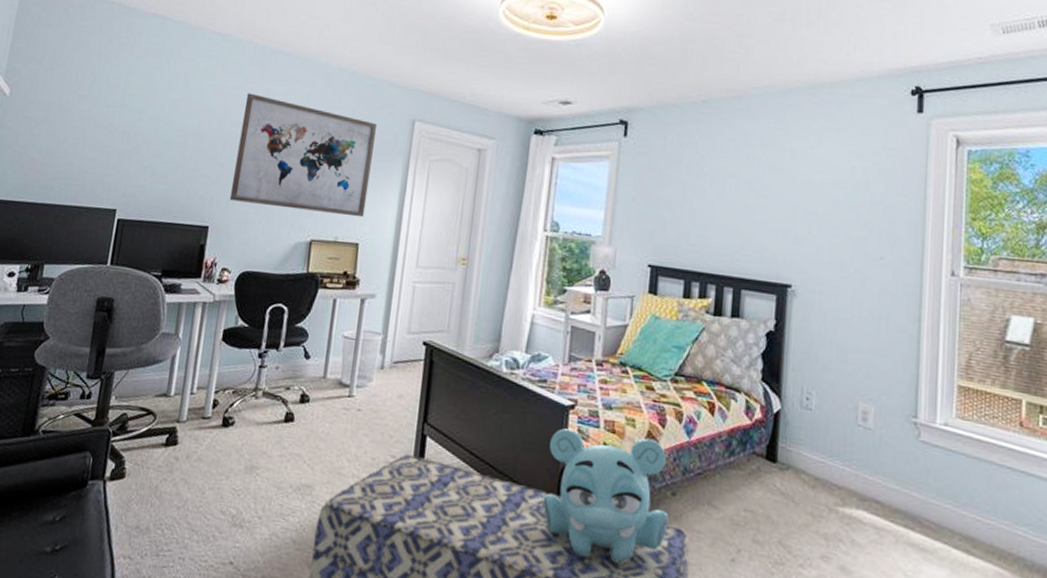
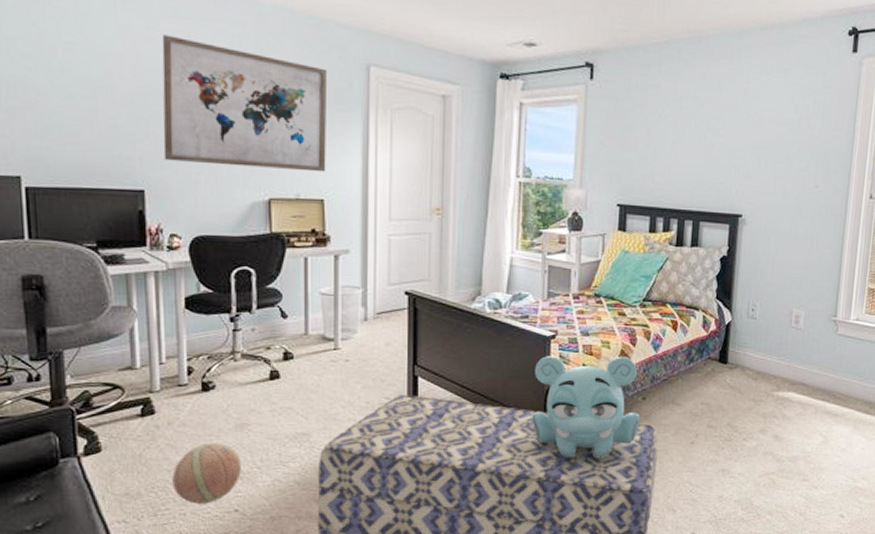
ball: none [178,482,245,551] -> present [172,443,241,504]

